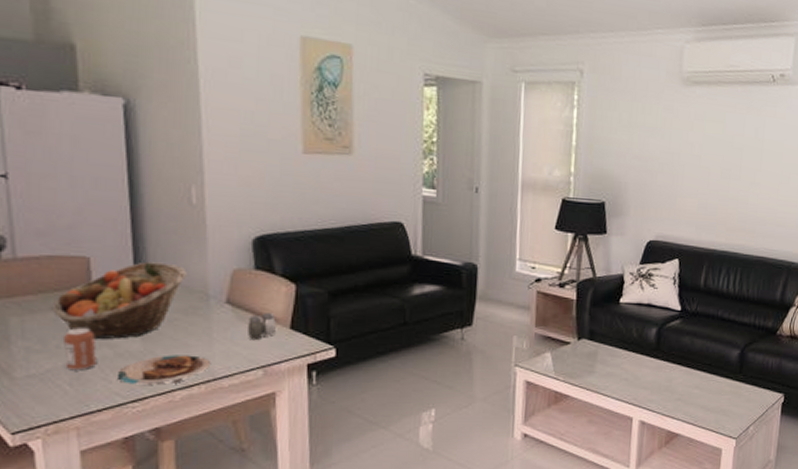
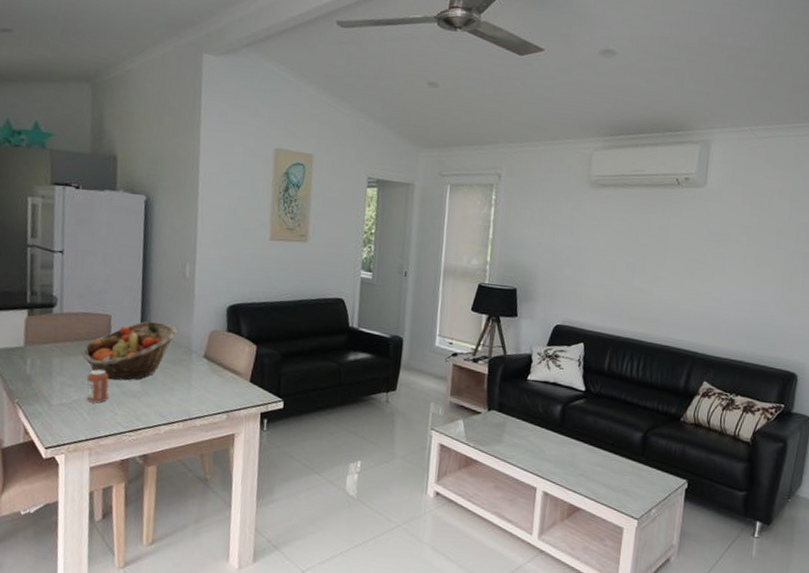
plate: present [116,355,210,385] -> none [120,396,188,420]
salt and pepper shaker: present [248,313,276,341] -> none [218,367,240,390]

